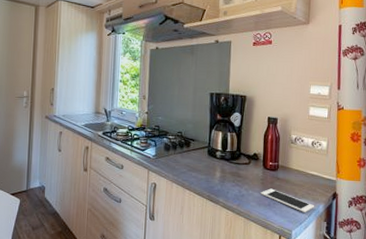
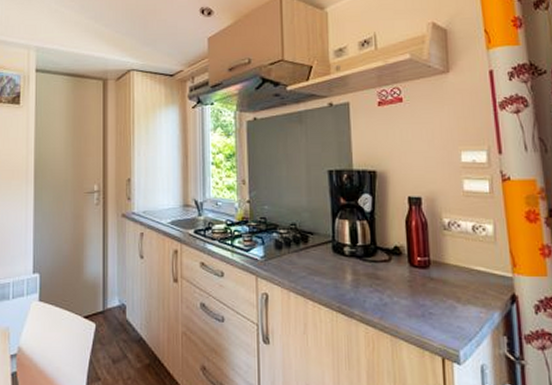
cell phone: present [261,188,314,213] -> none [409,293,486,324]

